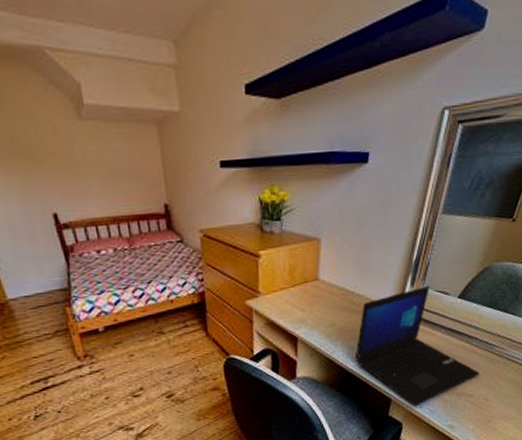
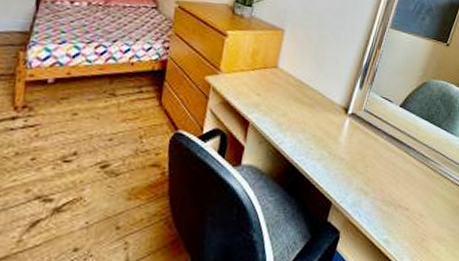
laptop: present [354,285,479,407] -> none [301,90,415,215]

